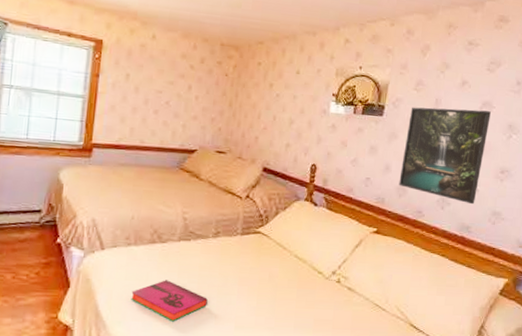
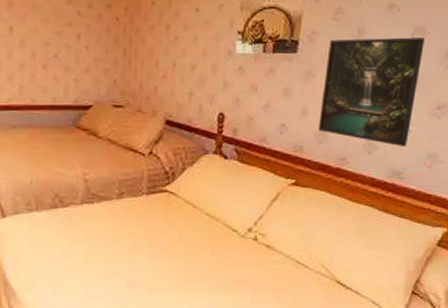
hardback book: present [131,280,208,322] -> none [38,245,117,288]

